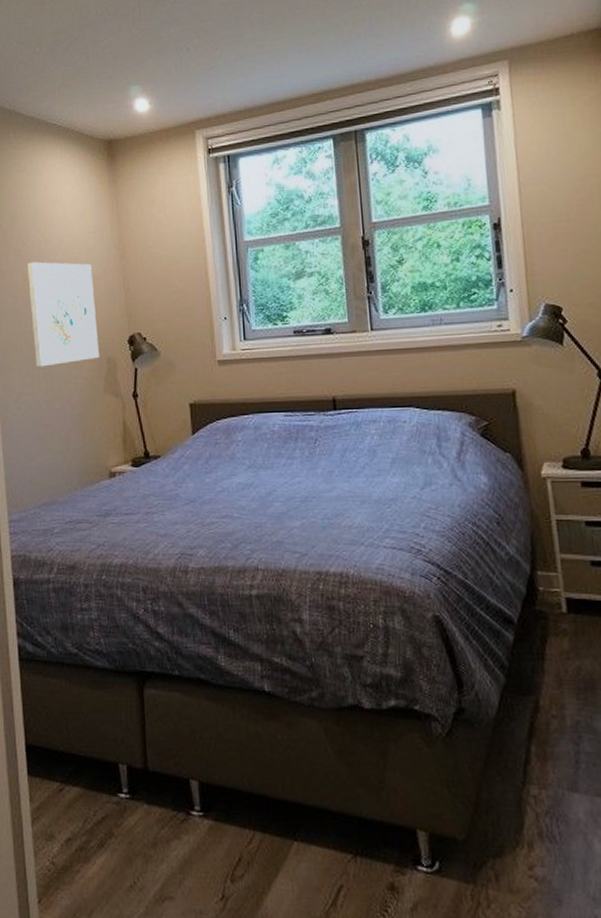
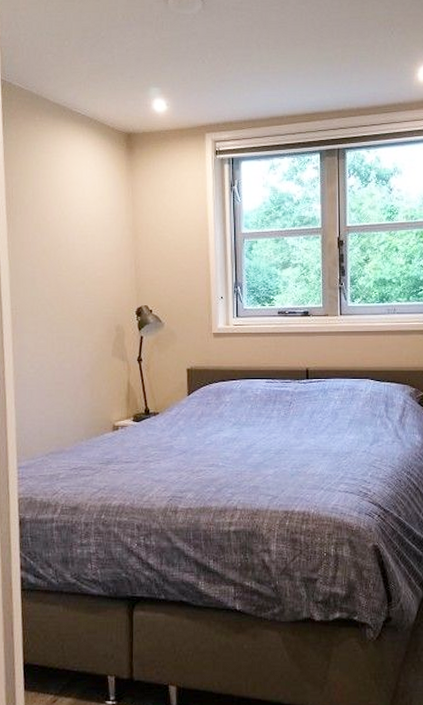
wall art: present [28,262,100,367] -> none [47,236,110,331]

